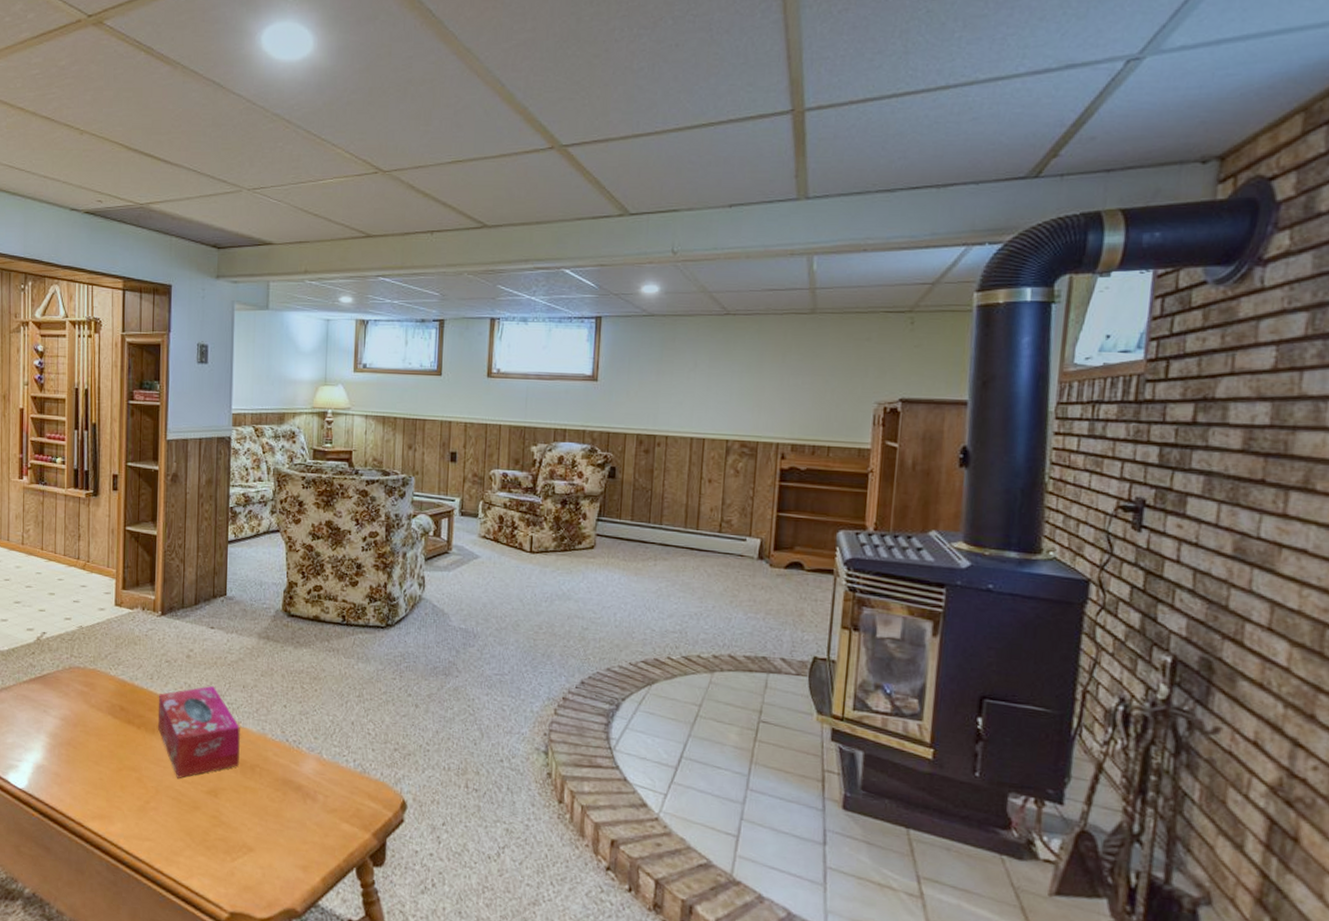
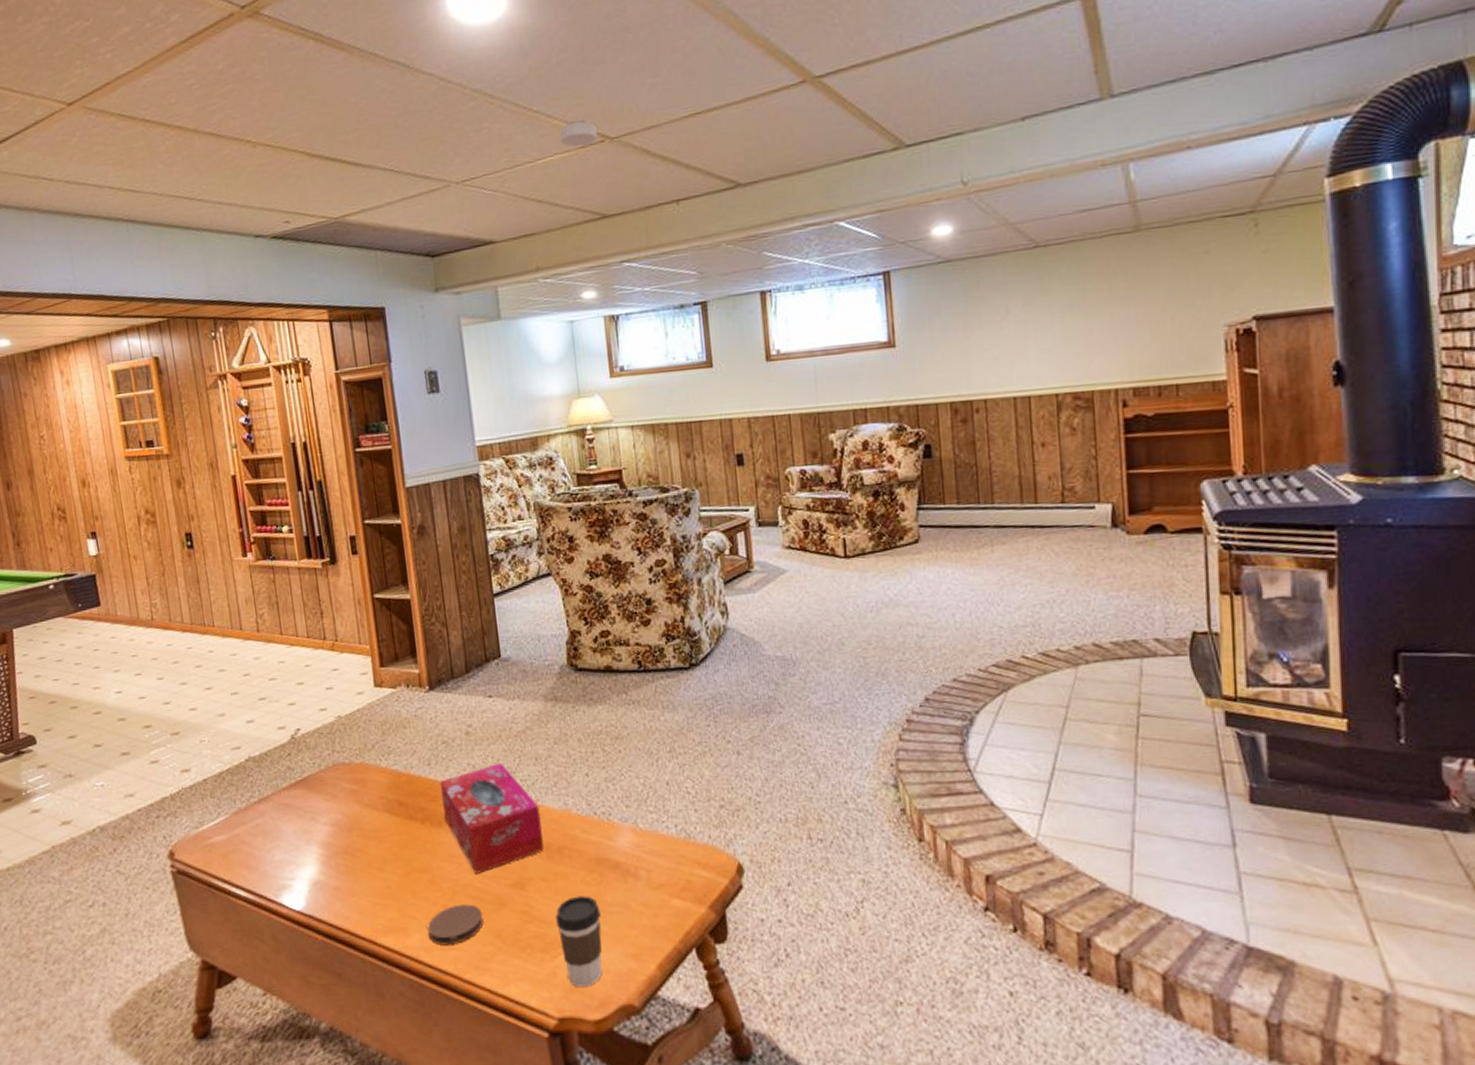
coaster: none [129,802,179,836] -> present [427,904,484,946]
coffee cup: none [240,809,280,889] -> present [555,896,603,987]
smoke detector: none [340,151,373,175] -> present [559,119,598,148]

